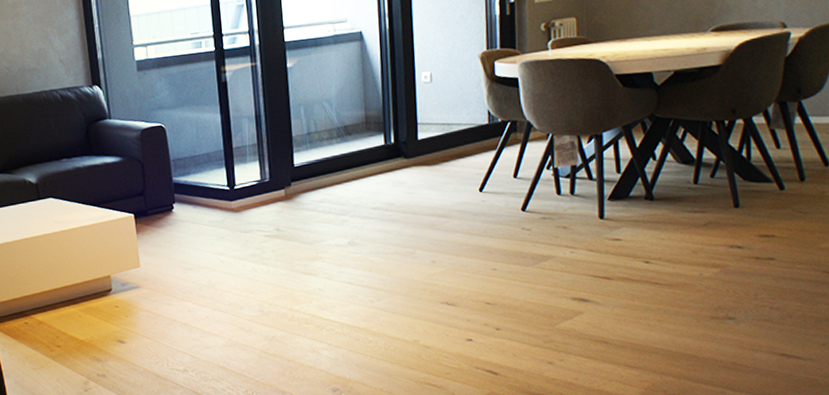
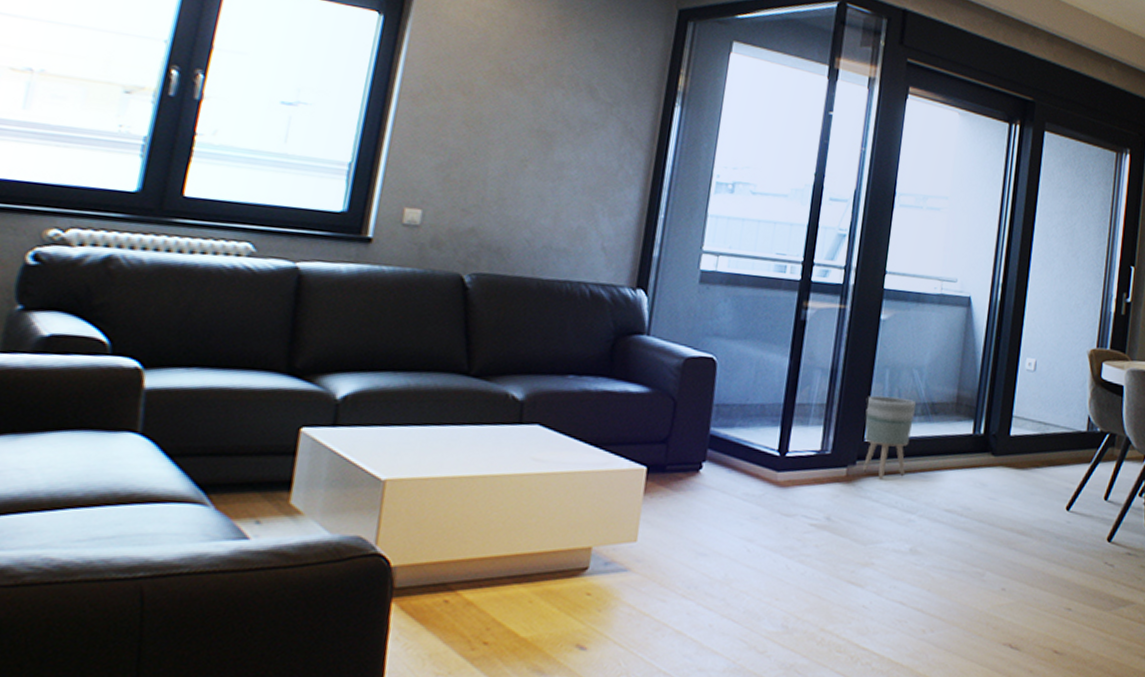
planter: none [290,126,332,194] -> present [863,395,917,480]

